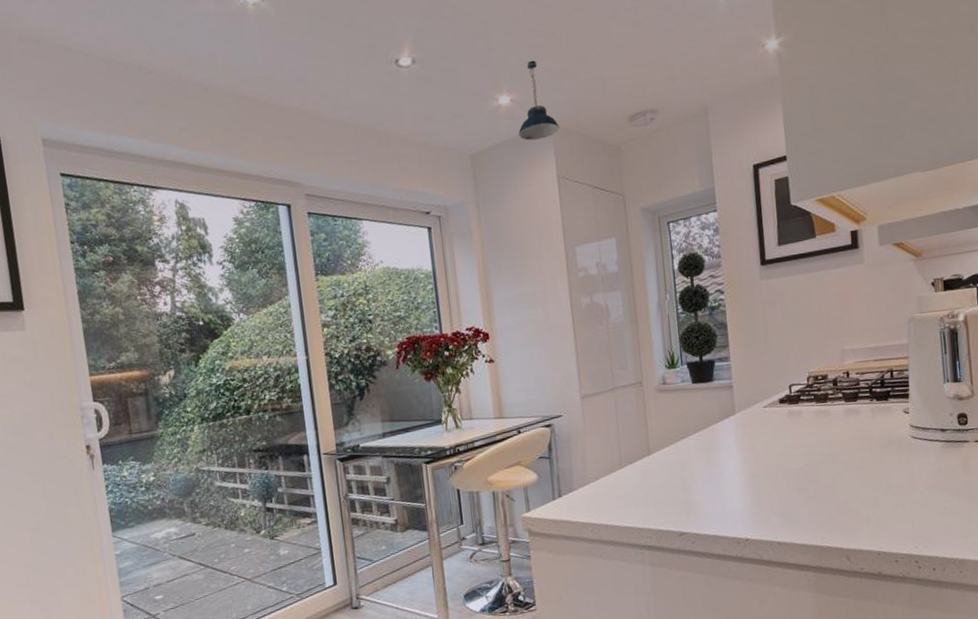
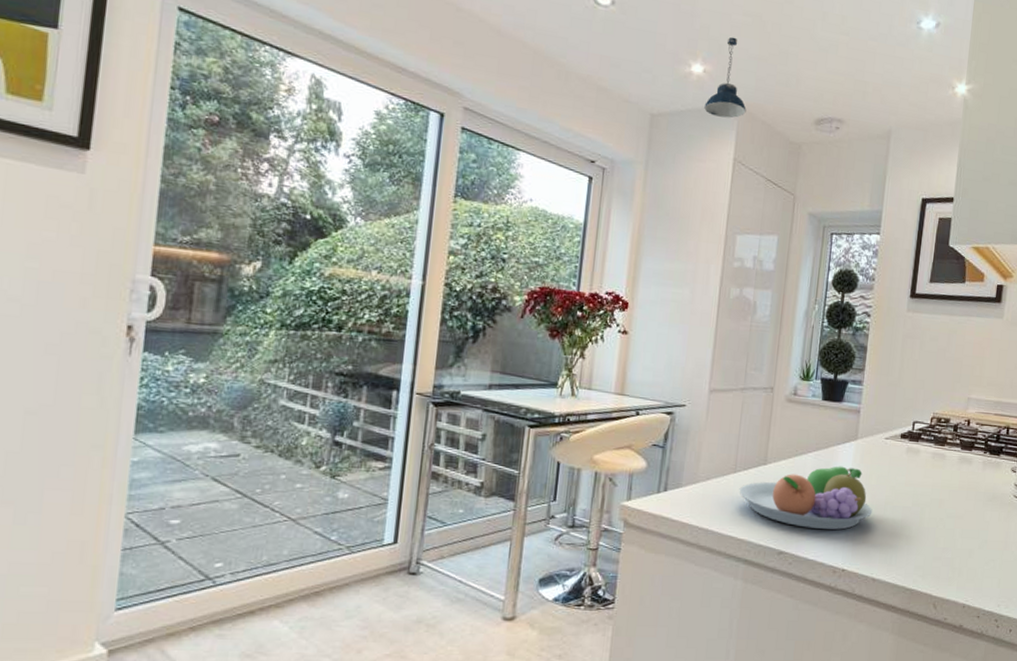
fruit bowl: none [629,441,765,507] -> present [739,466,872,530]

